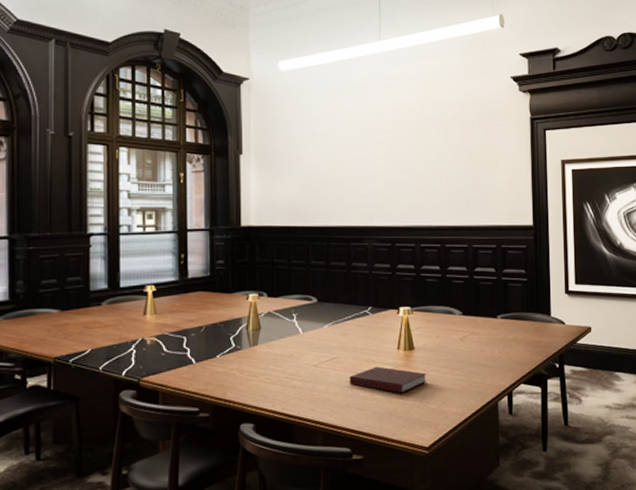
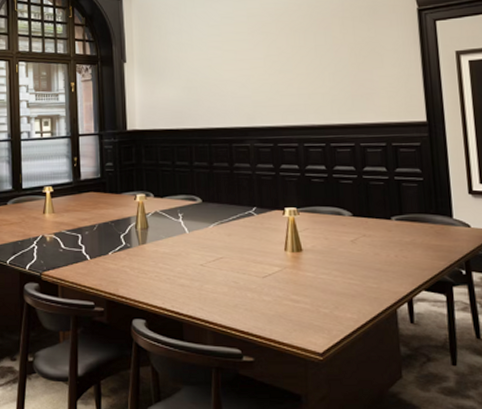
notebook: present [349,366,427,393] -> none [236,267,318,295]

